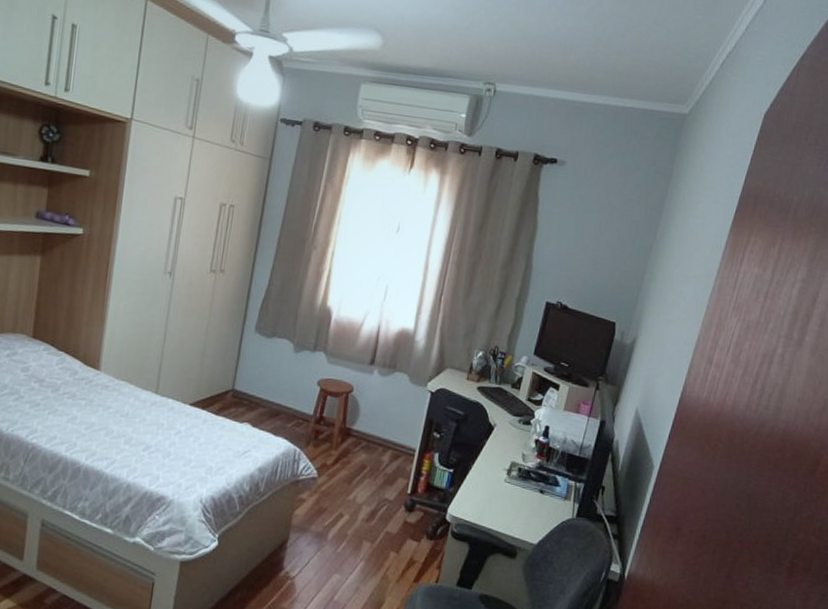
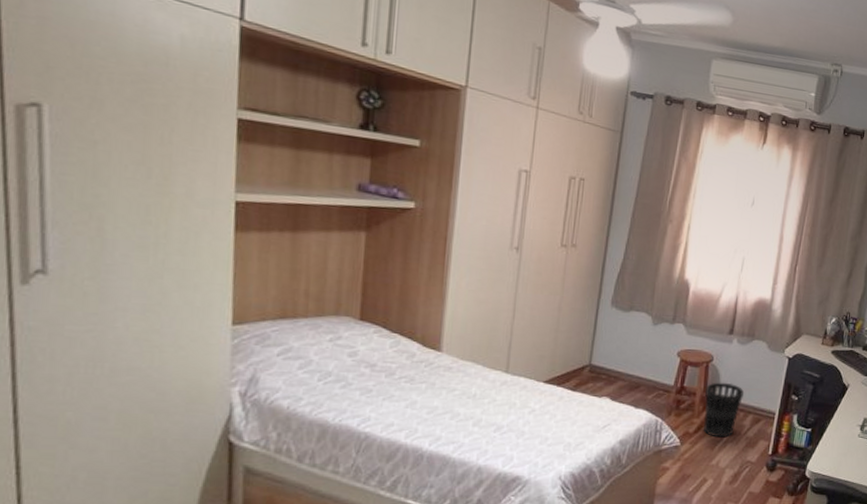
wastebasket: none [340,414,384,472] -> present [702,382,745,438]

